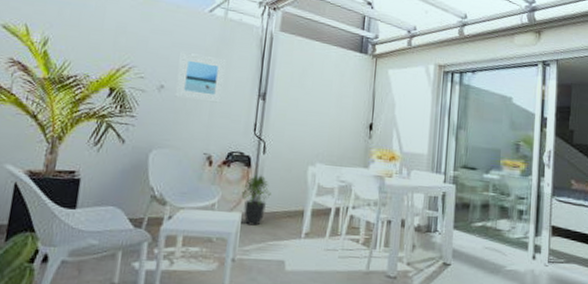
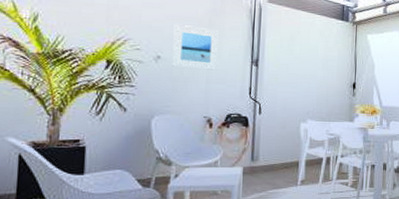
potted plant: present [241,174,271,226] -> none [241,133,269,178]

